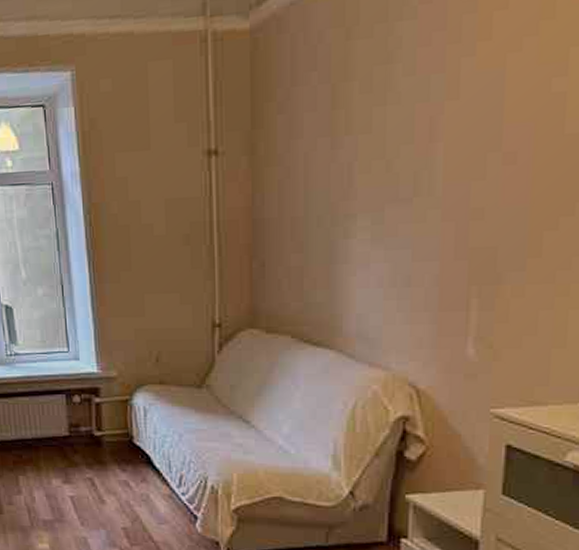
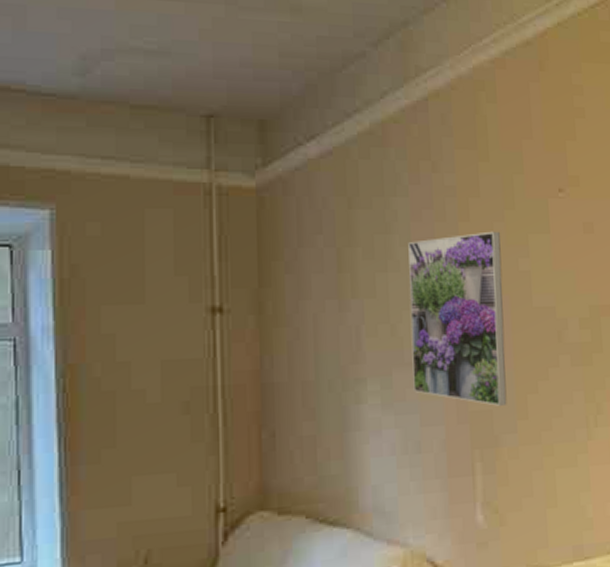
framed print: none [407,47,530,243] -> present [408,231,507,406]

